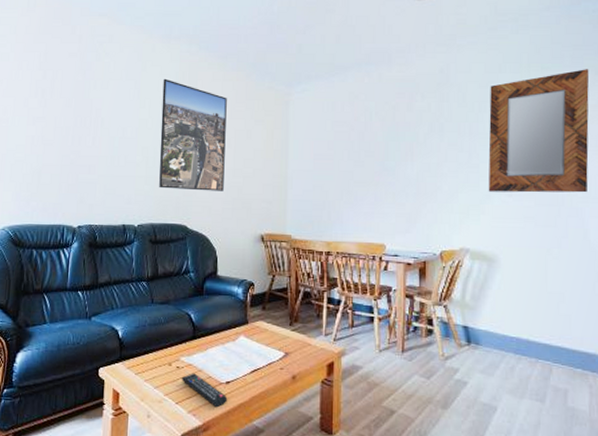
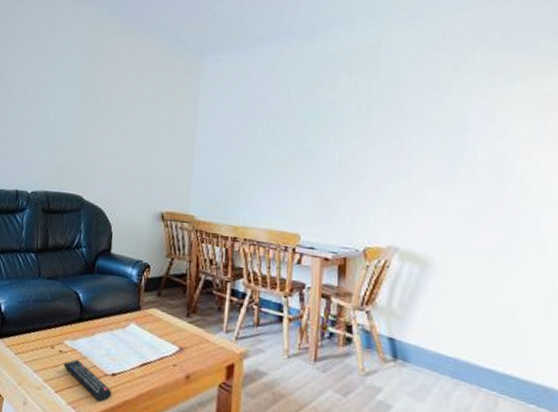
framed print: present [159,78,227,191] -> none [57,41,135,162]
home mirror: present [488,69,589,193] -> none [422,52,547,194]

